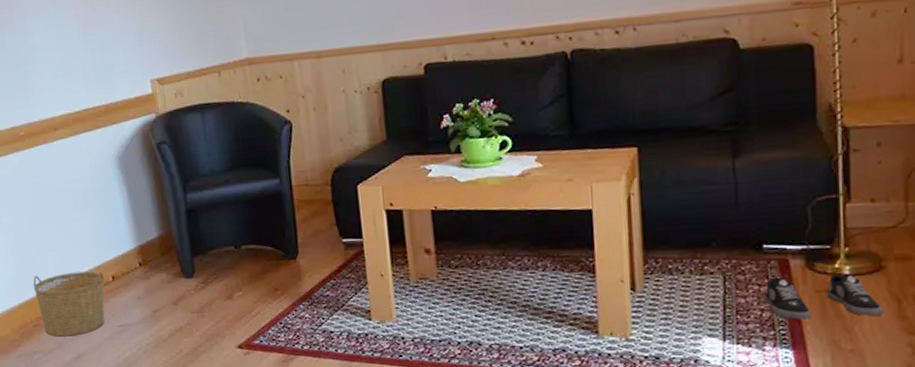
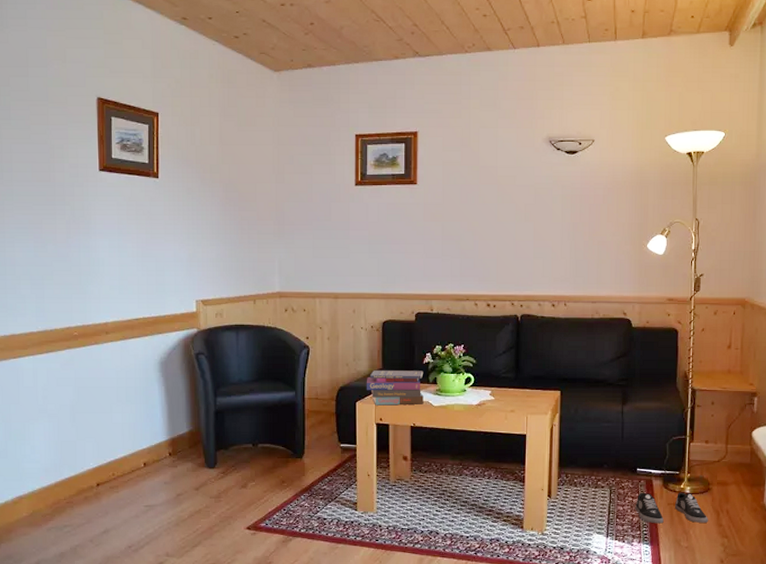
basket: present [33,271,105,337] -> none [70,457,136,513]
books: none [367,138,446,188] -> present [366,371,424,406]

